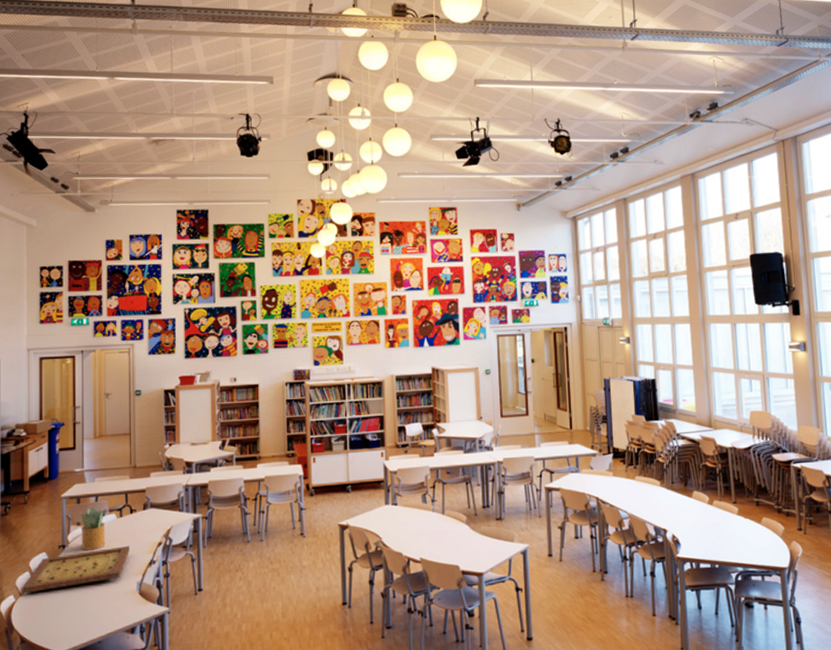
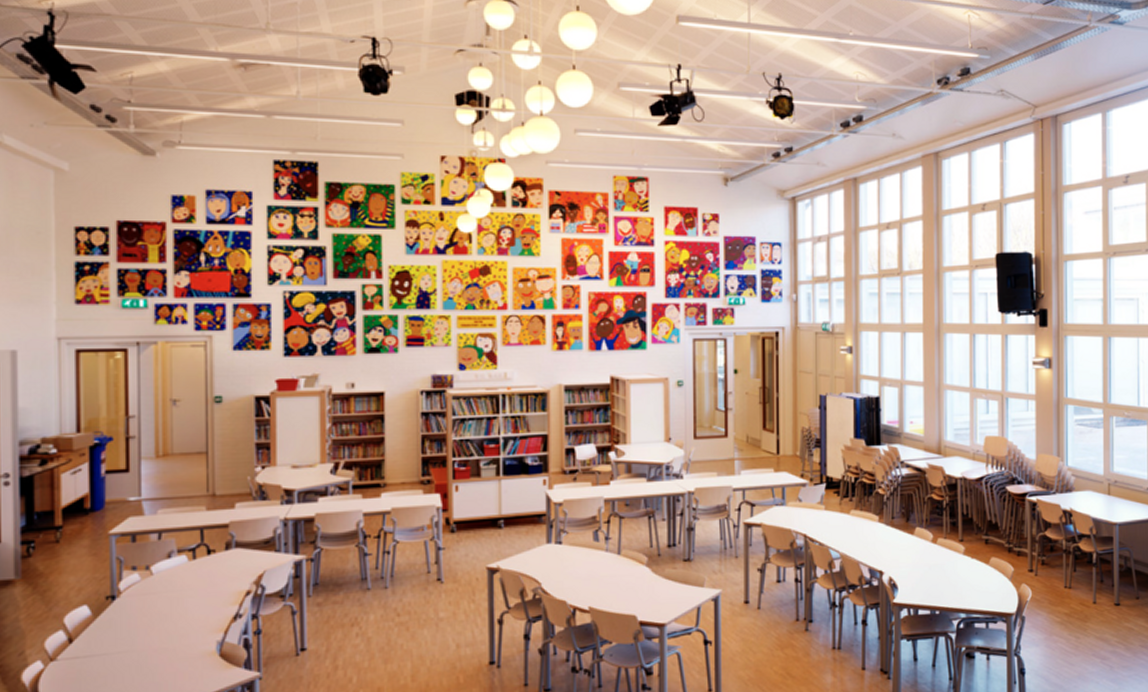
gameboard: present [22,546,129,594] -> none [53,596,206,658]
potted plant: present [80,507,106,551] -> none [137,546,173,602]

